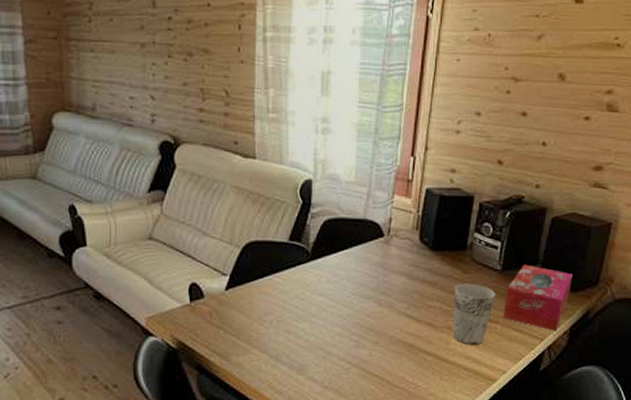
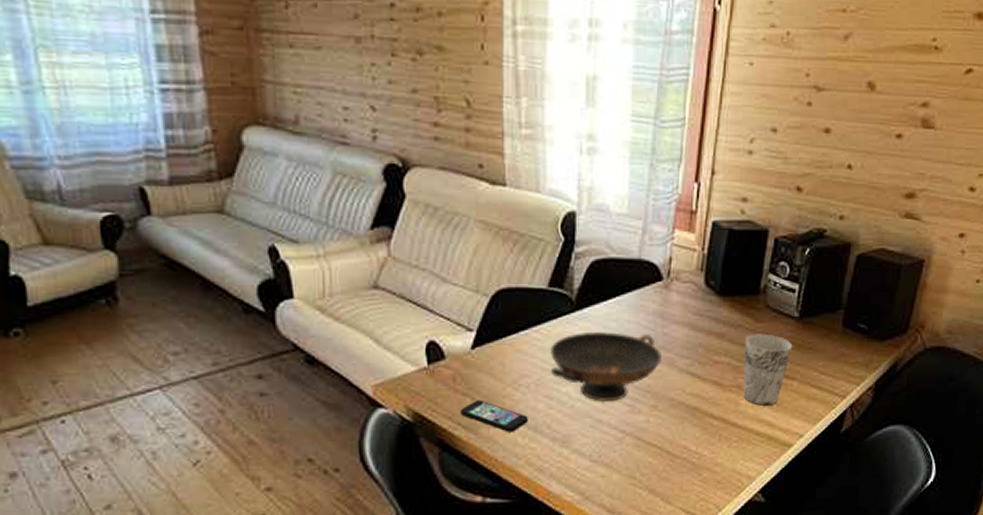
smartphone: none [216,332,270,360] -> present [461,399,528,433]
decorative bowl: none [289,279,383,337] -> present [550,332,662,402]
tissue box: present [503,264,572,331] -> none [800,310,879,386]

